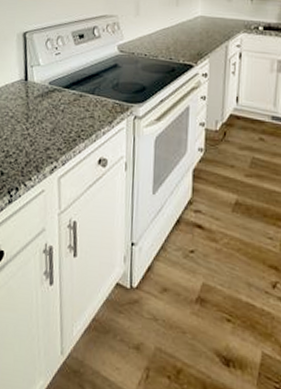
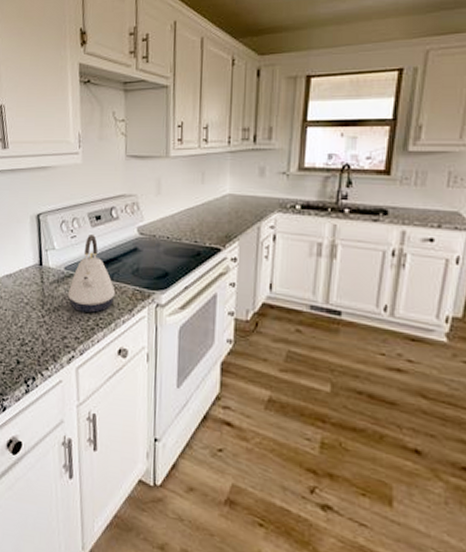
kettle: none [52,52,97,125] -> present [68,235,116,313]

